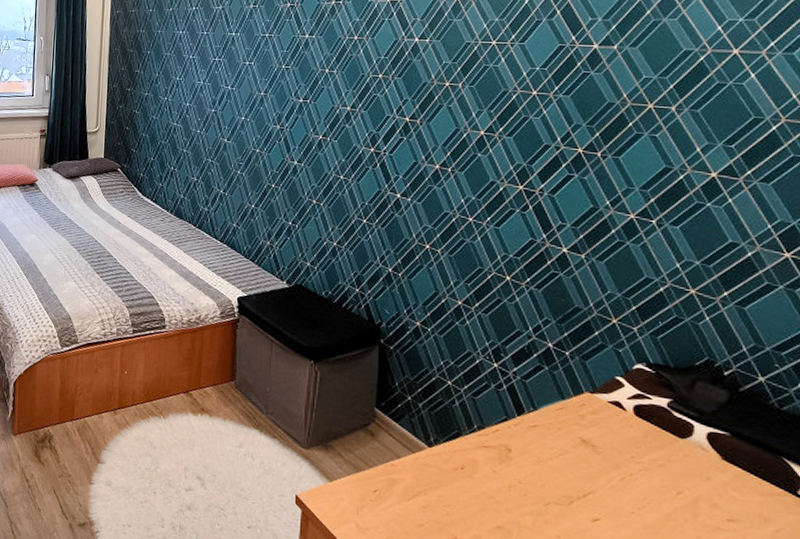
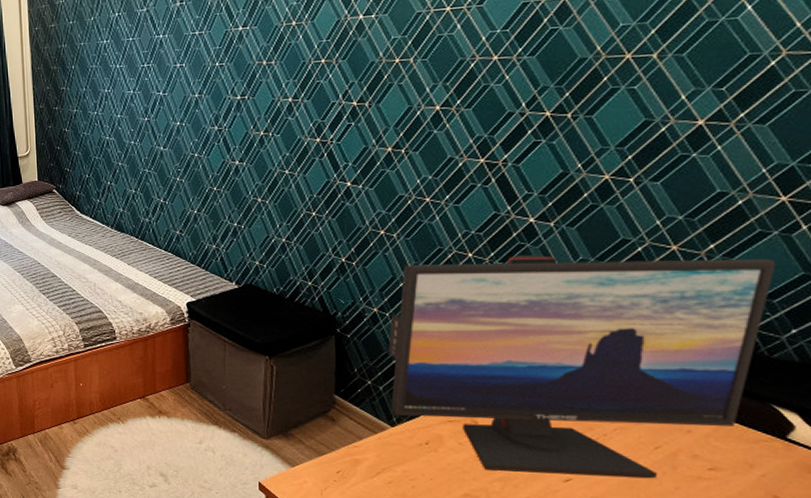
computer monitor: none [428,281,783,525] -> present [388,255,776,478]

